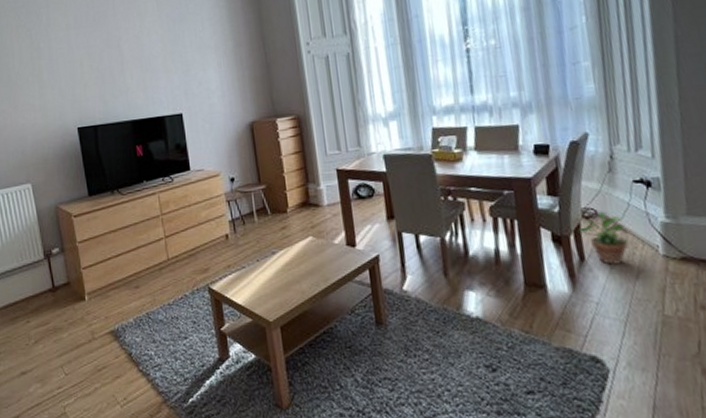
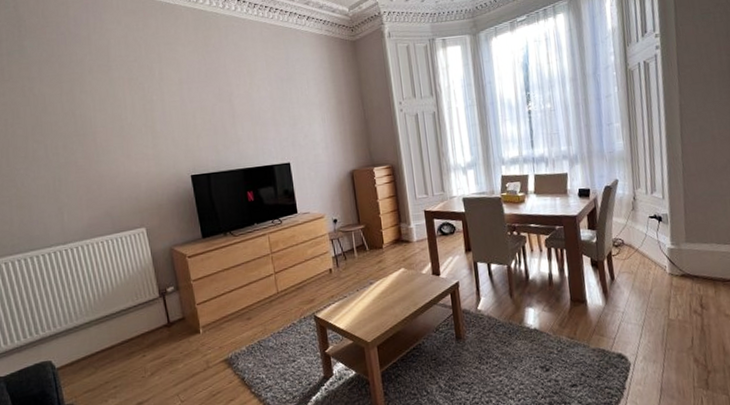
potted plant: present [578,211,629,265] -> none [610,240,646,282]

